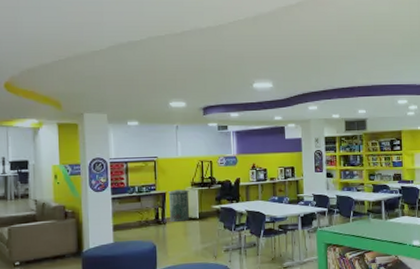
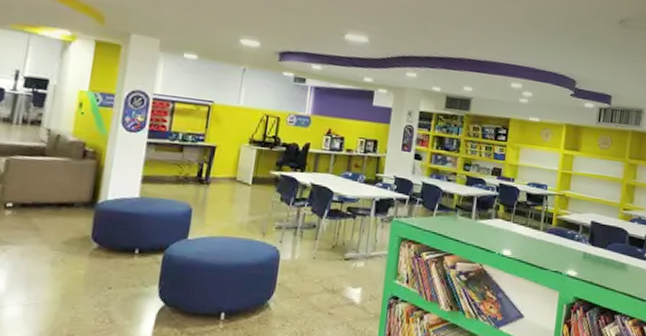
trash can: present [168,189,190,222] -> none [214,144,245,185]

